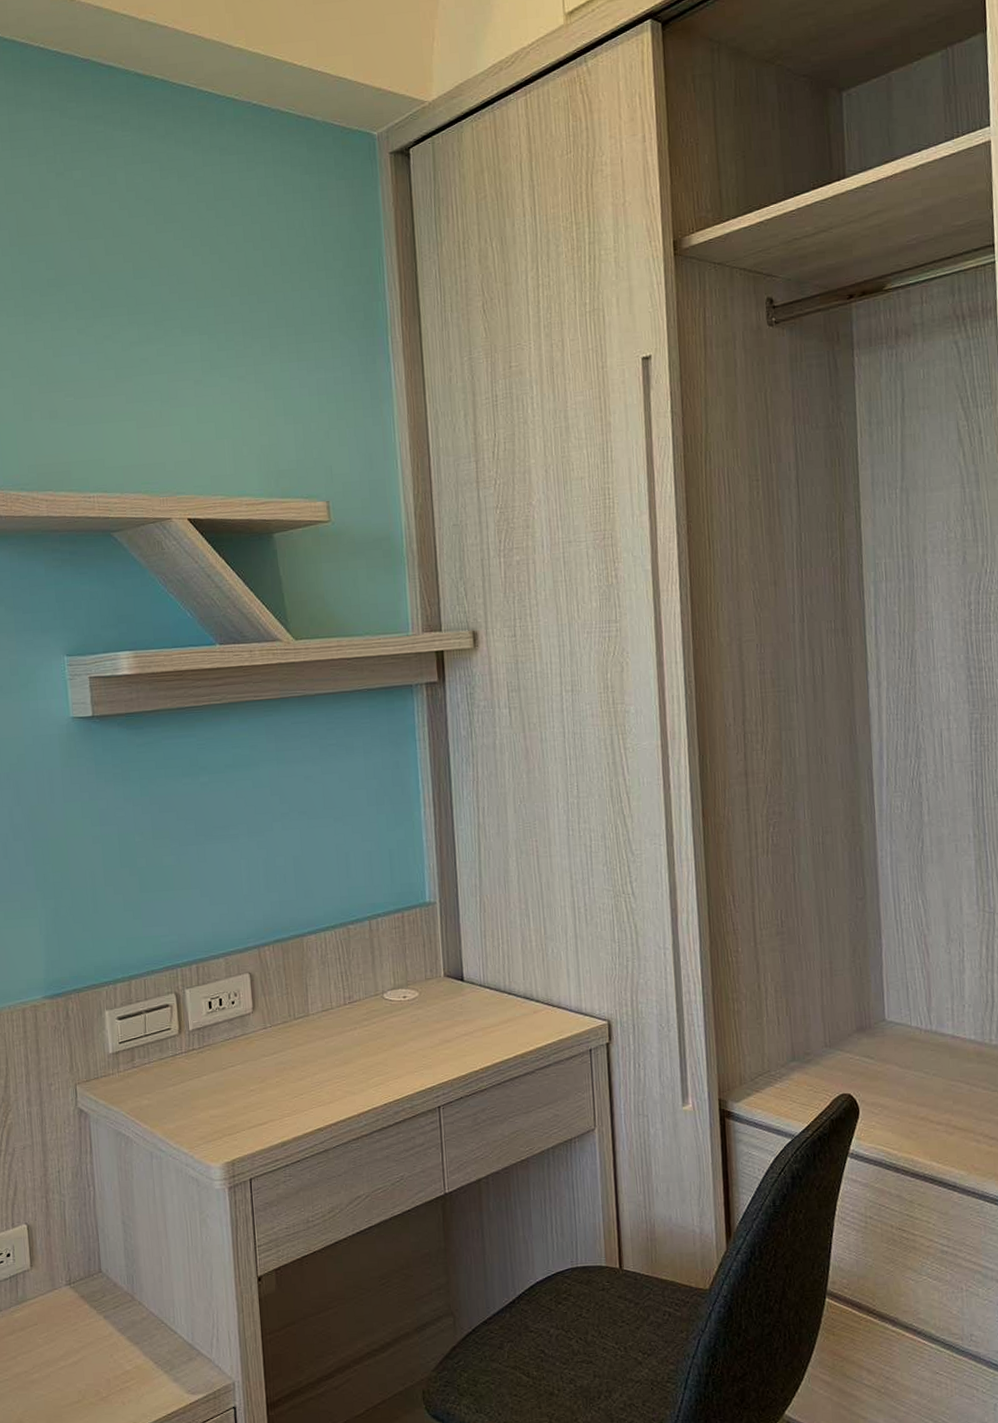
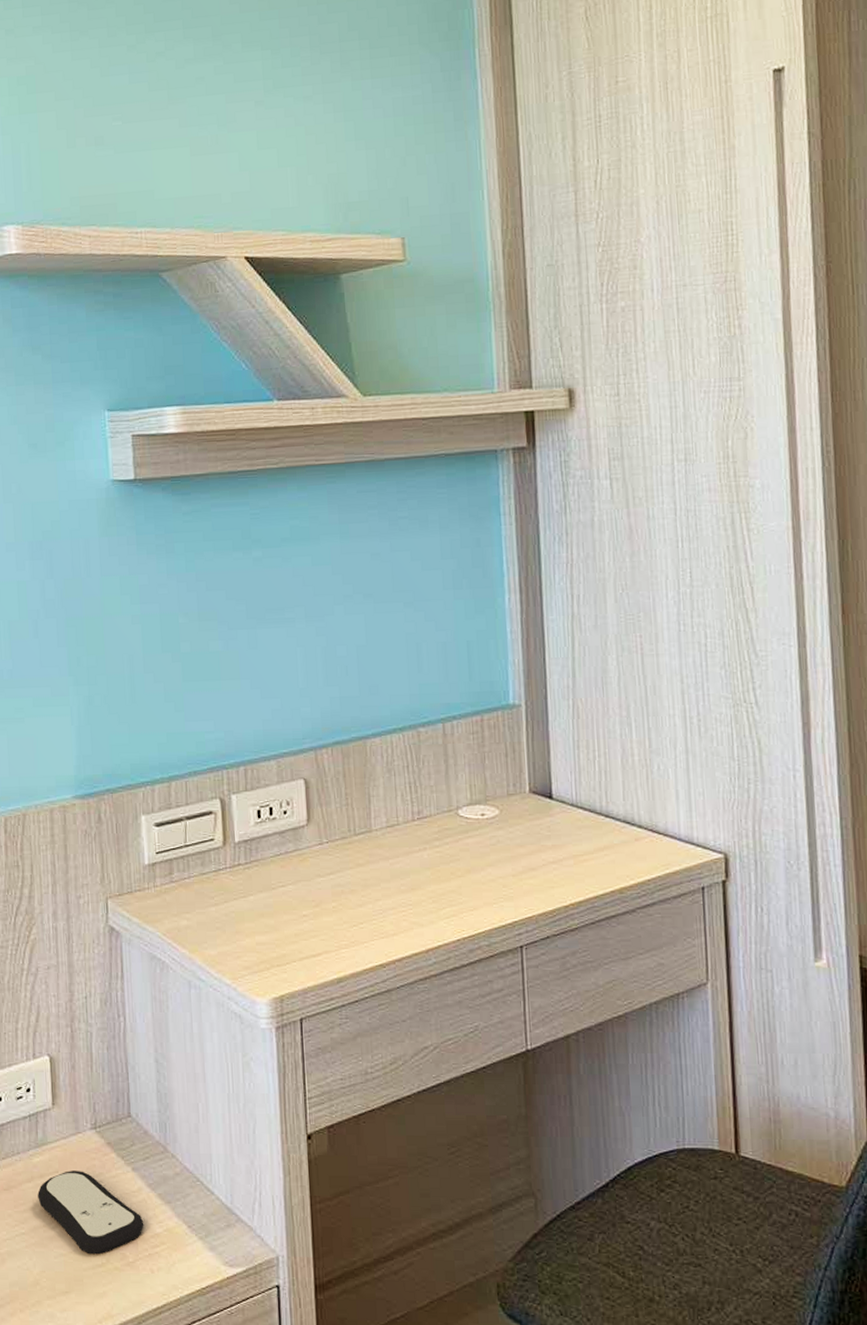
remote control: none [19,1322,116,1393] -> present [38,1171,144,1255]

